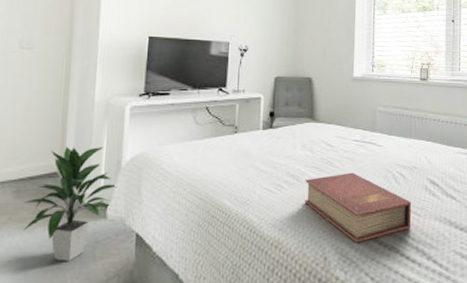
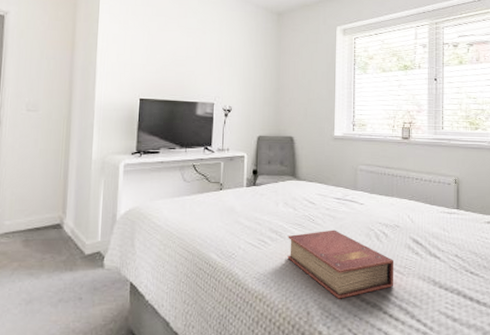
indoor plant: present [24,146,117,261] -> none [32,200,113,306]

